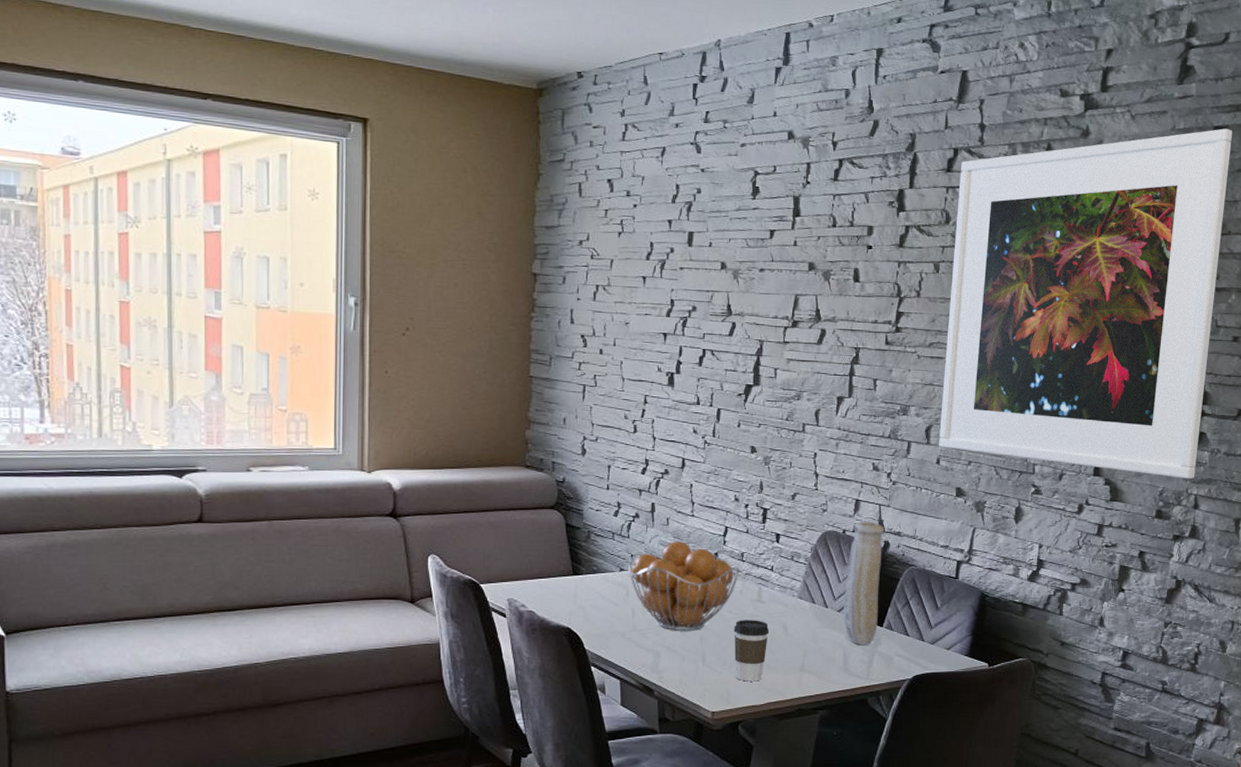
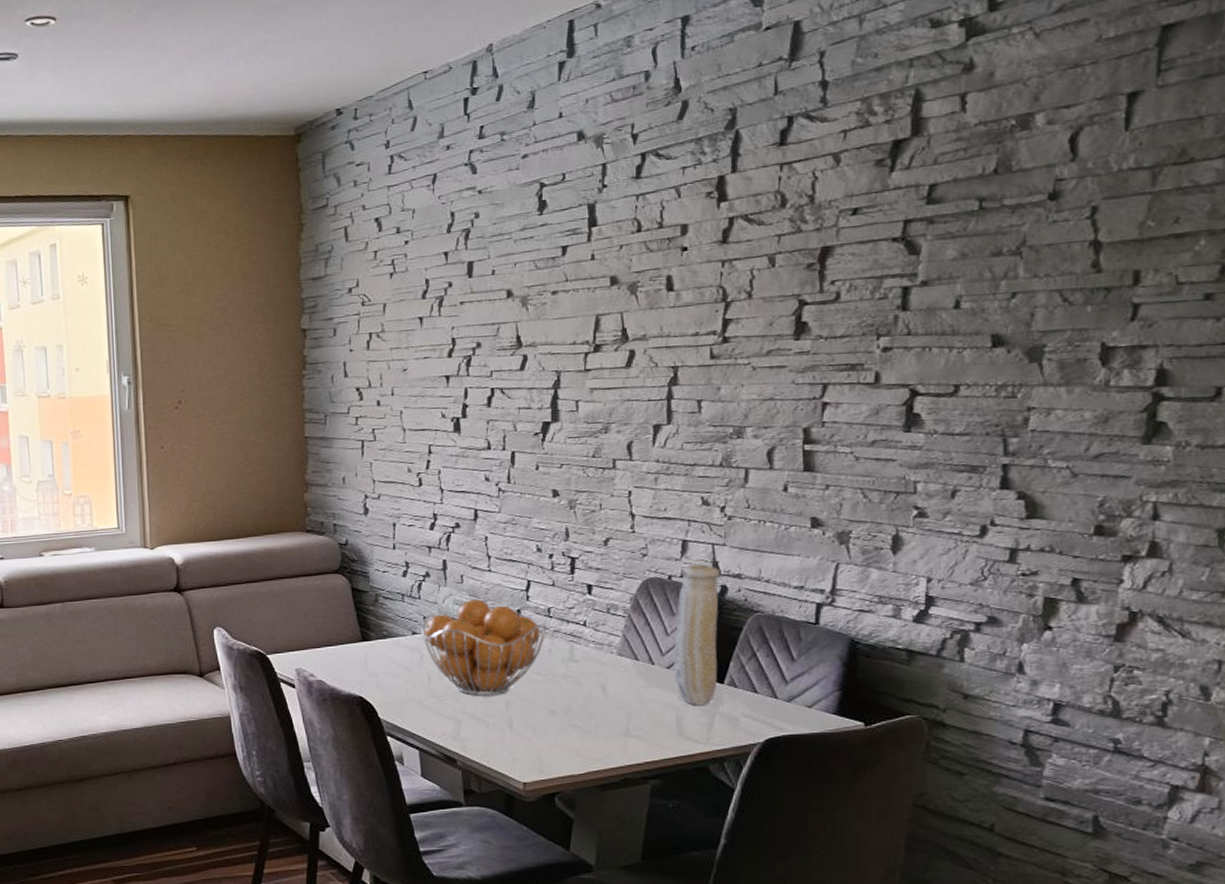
coffee cup: present [734,620,769,682] -> none [543,681,585,749]
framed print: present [938,128,1233,479] -> none [784,25,1192,483]

